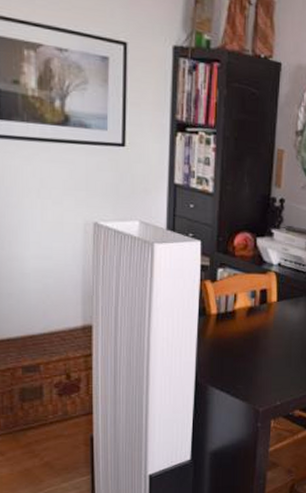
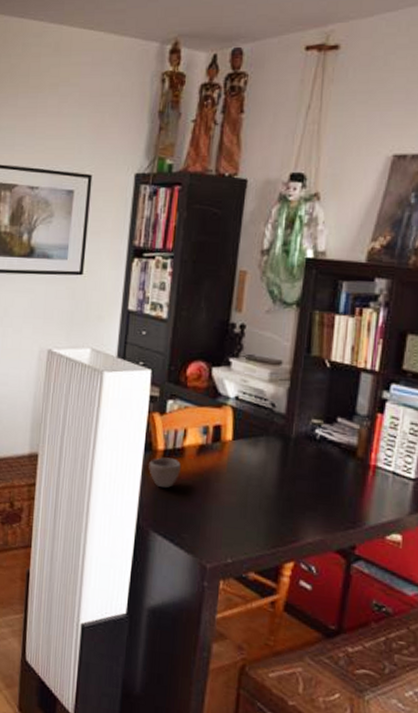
cup: none [204,320,234,348] -> present [149,457,182,489]

